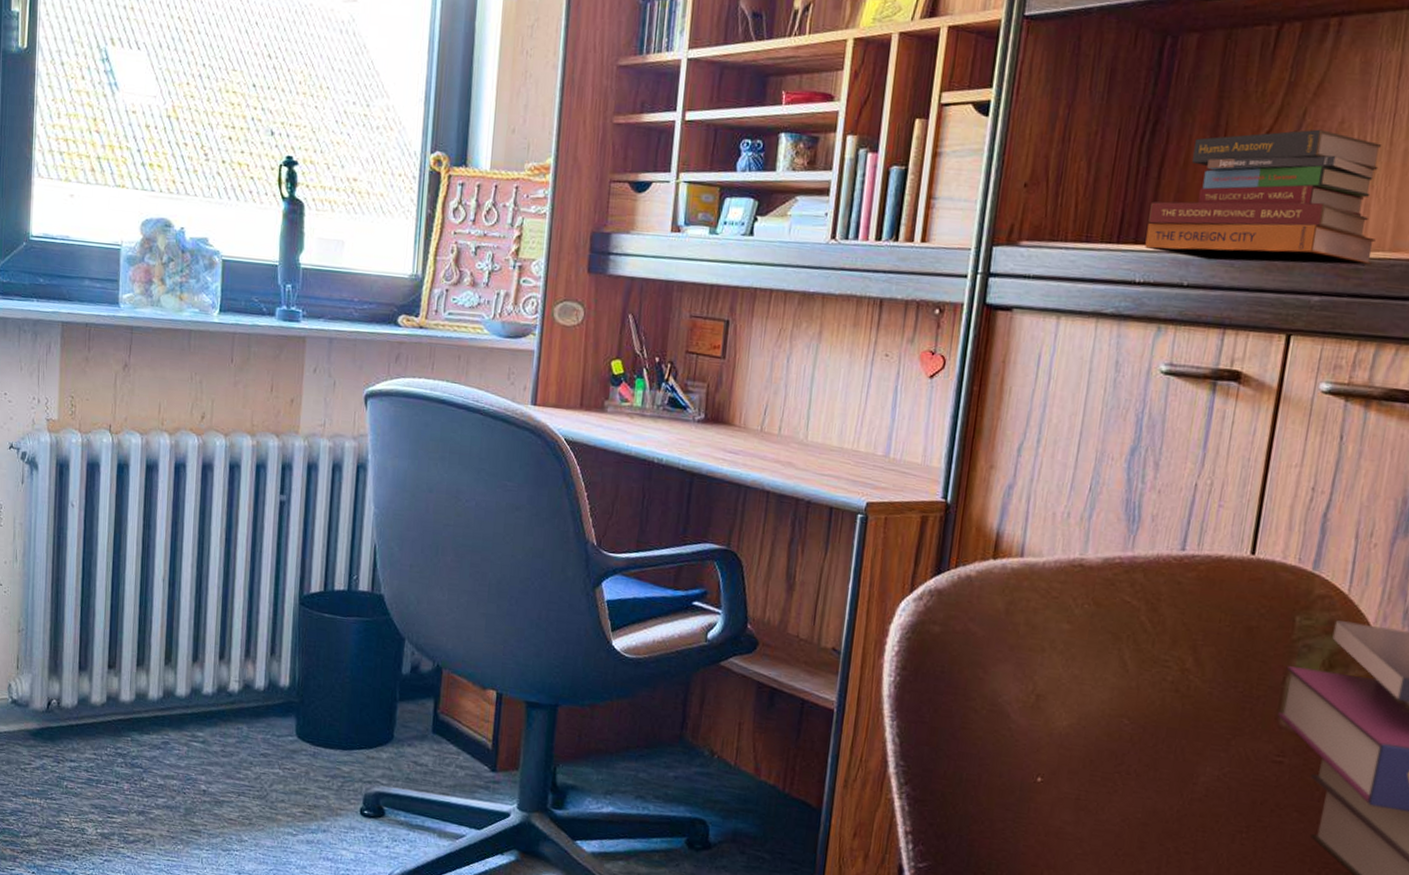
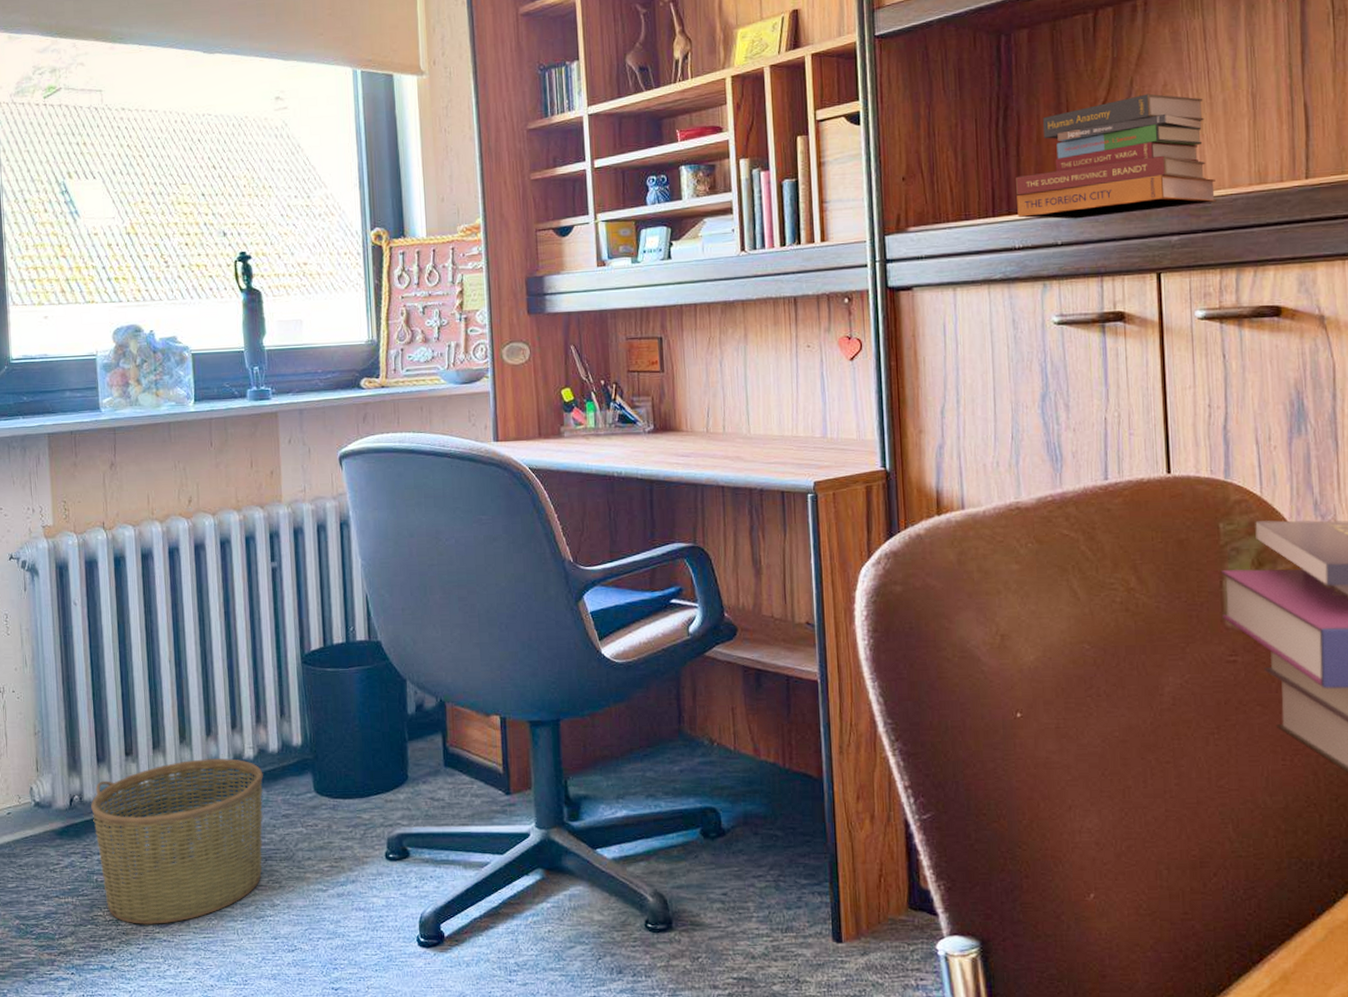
basket: none [68,683,246,841] -> present [91,758,263,924]

